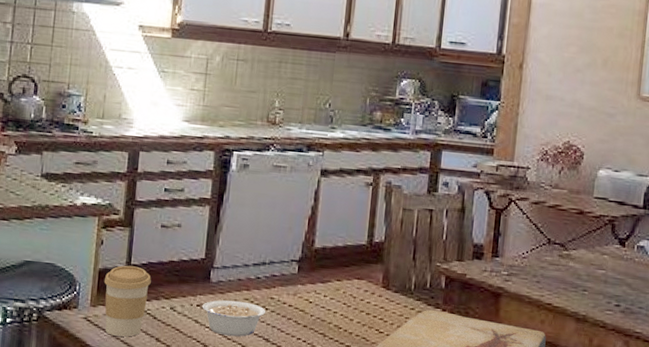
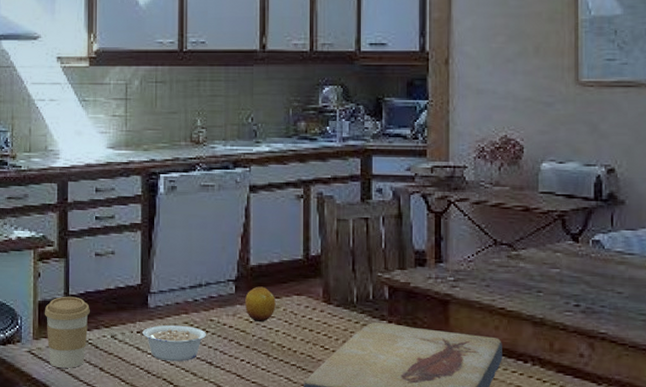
fruit: none [306,268,337,303] -> present [245,286,276,323]

